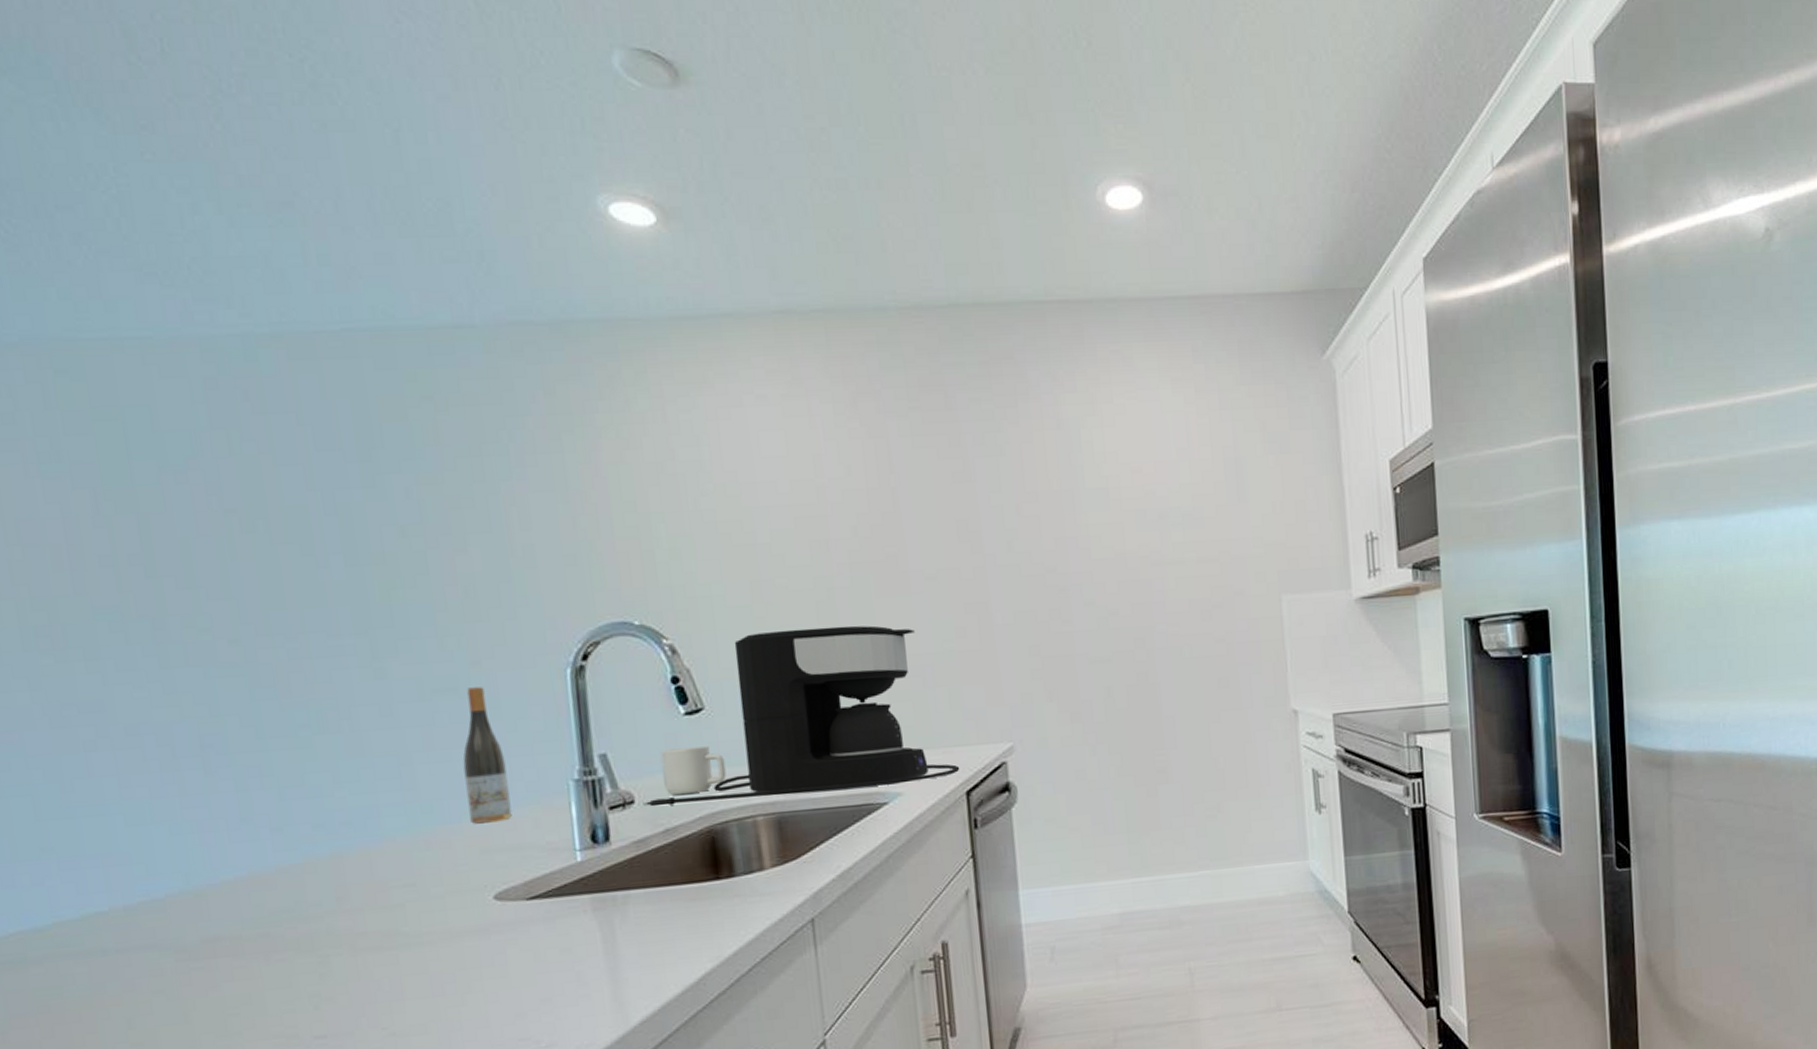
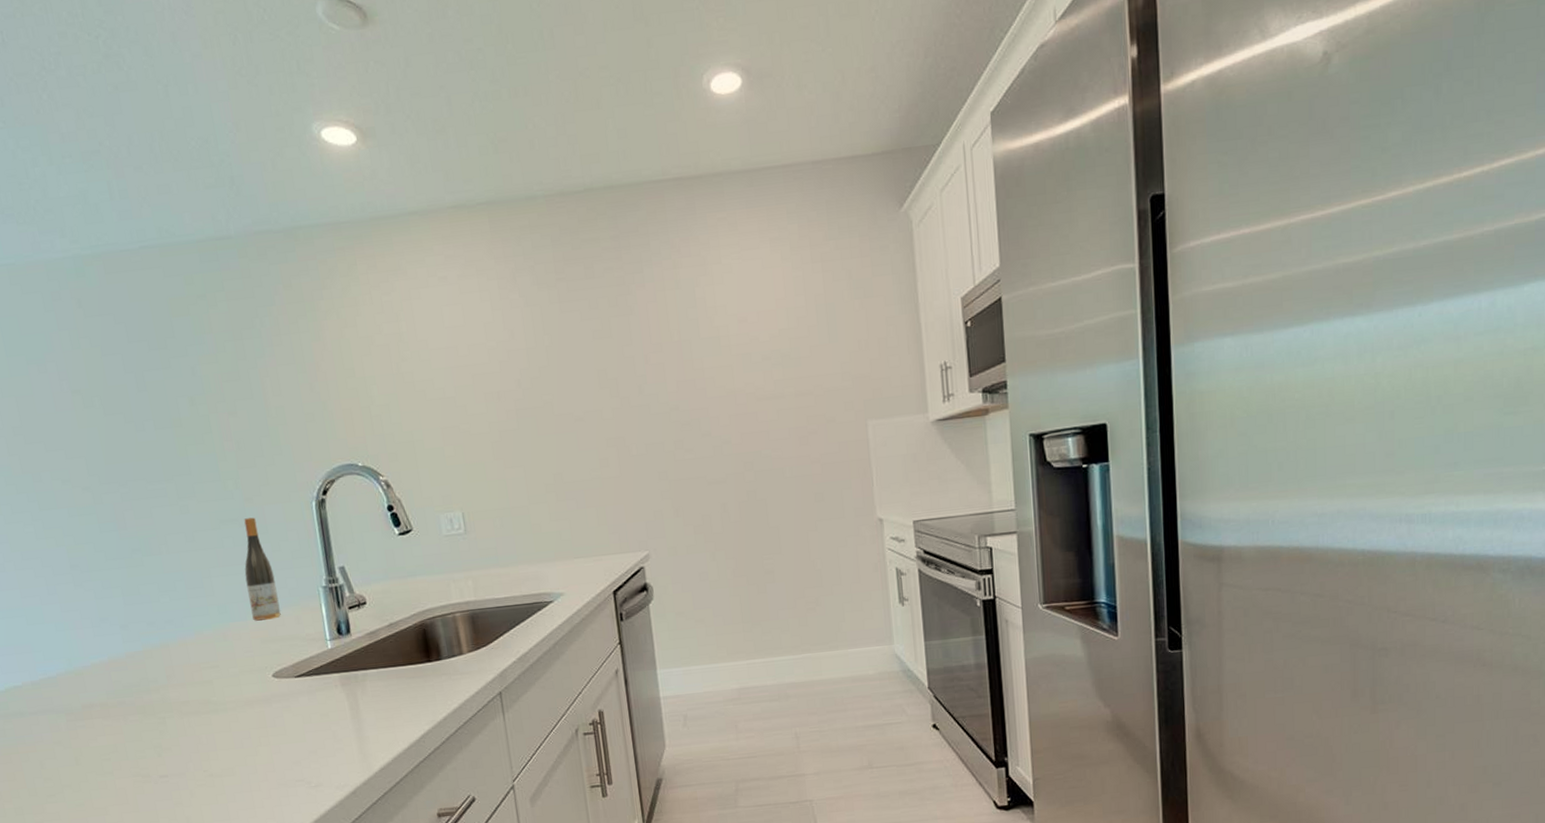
coffee maker: present [641,625,959,807] -> none [371,460,607,607]
mug: present [659,746,727,795] -> none [382,559,432,597]

